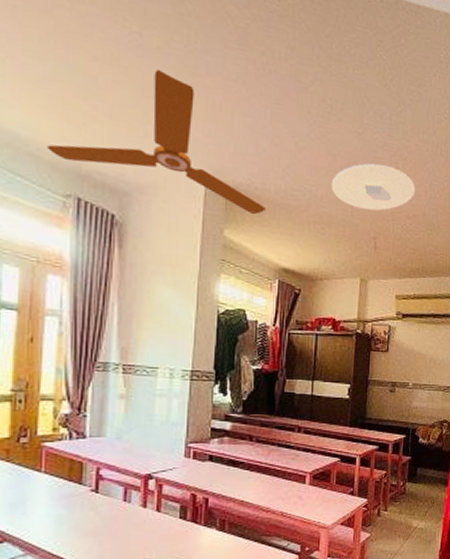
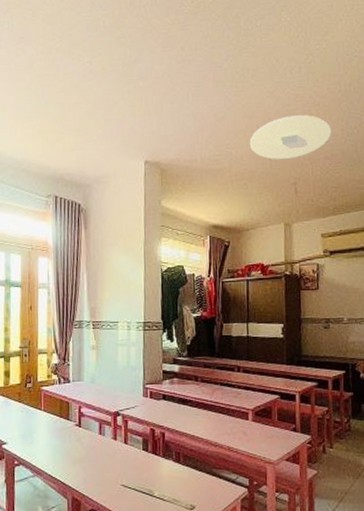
ceiling fan: present [46,68,266,215] -> none [33,84,194,184]

